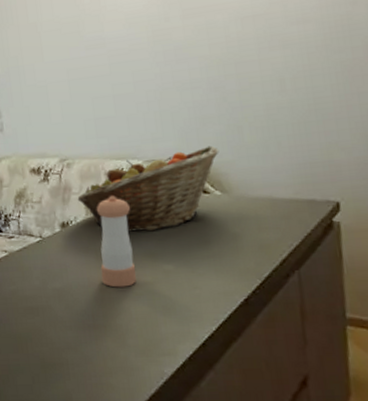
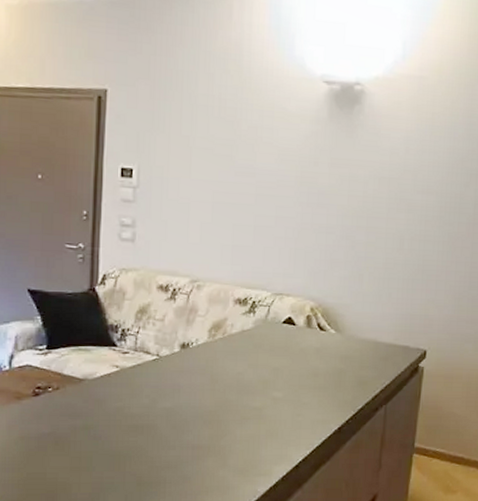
fruit basket: present [77,145,219,232] -> none [202,288,340,360]
pepper shaker: present [96,196,137,288] -> none [213,322,252,411]

